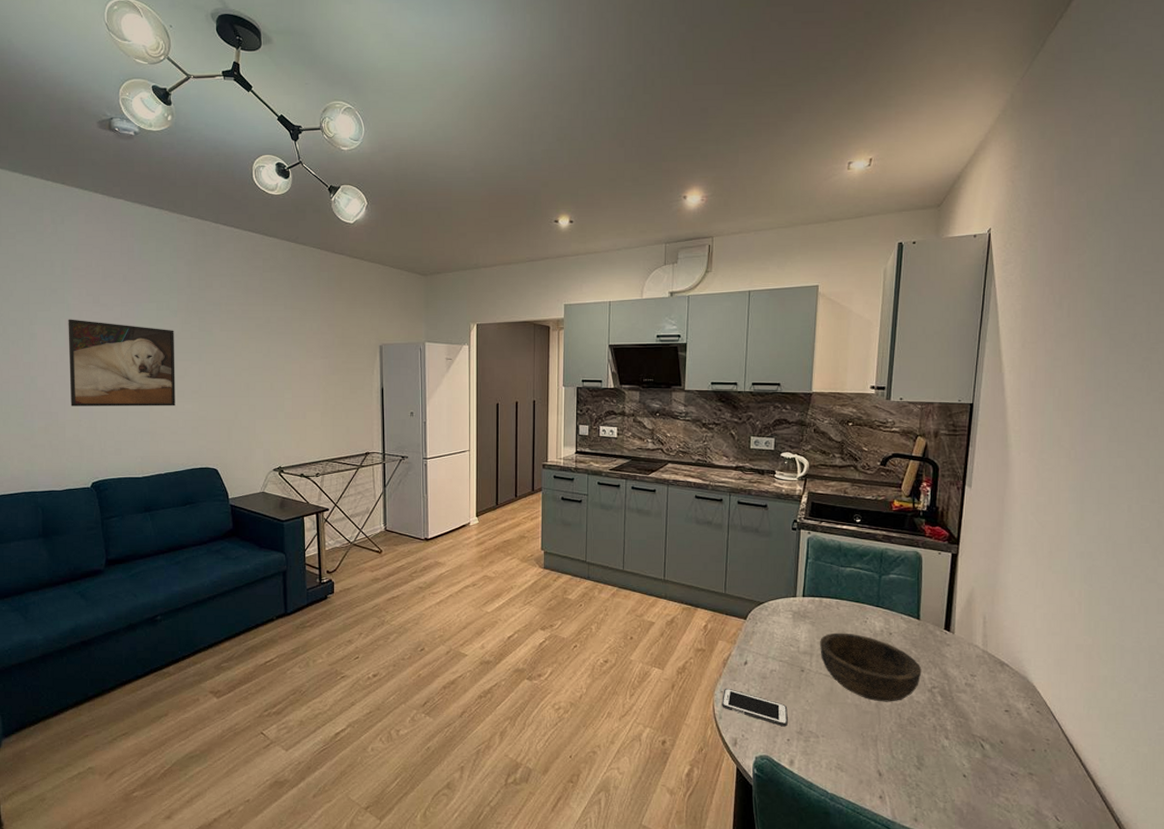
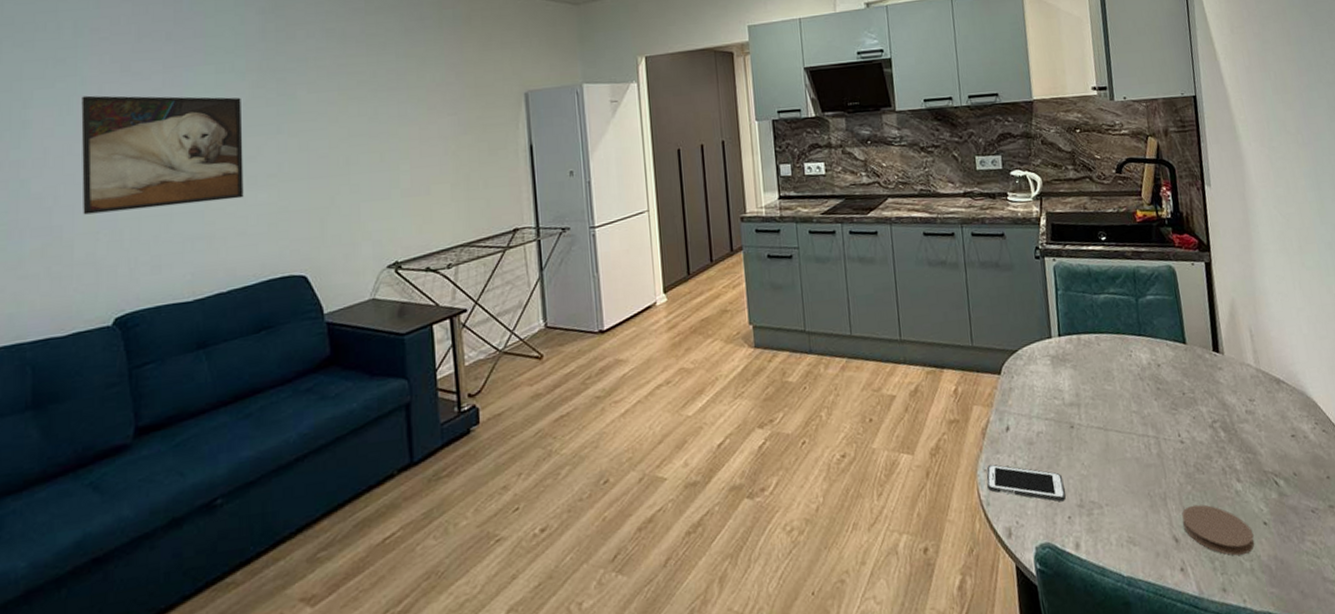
bowl: present [820,632,922,702] -> none [1085,372,1199,450]
coaster: none [889,750,952,796] -> present [1182,504,1254,556]

